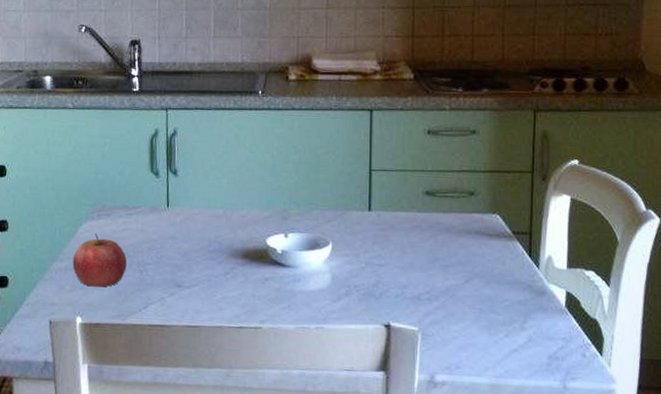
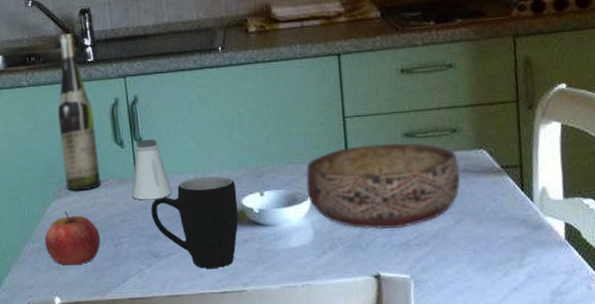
wine bottle: none [98,62,134,214] -> present [57,33,101,190]
saltshaker: none [161,172,201,231] -> present [131,139,173,200]
mug: none [178,213,262,303] -> present [151,176,239,268]
bowl: none [329,198,474,282] -> present [305,143,460,230]

